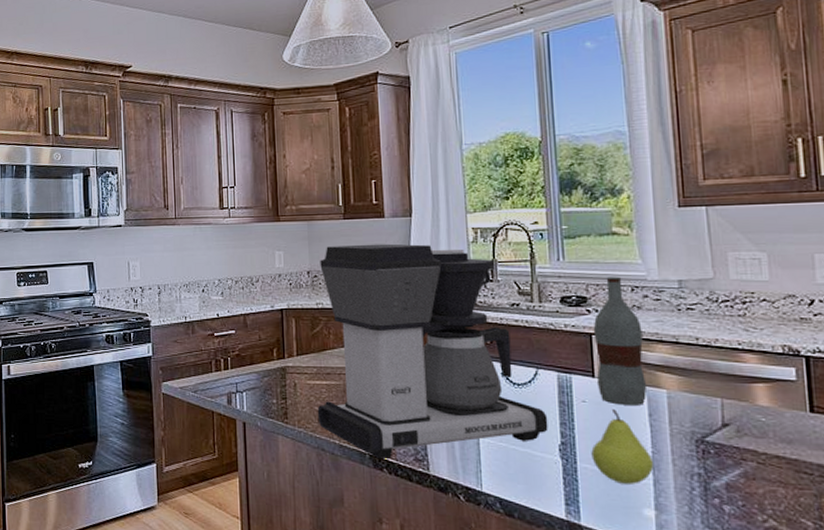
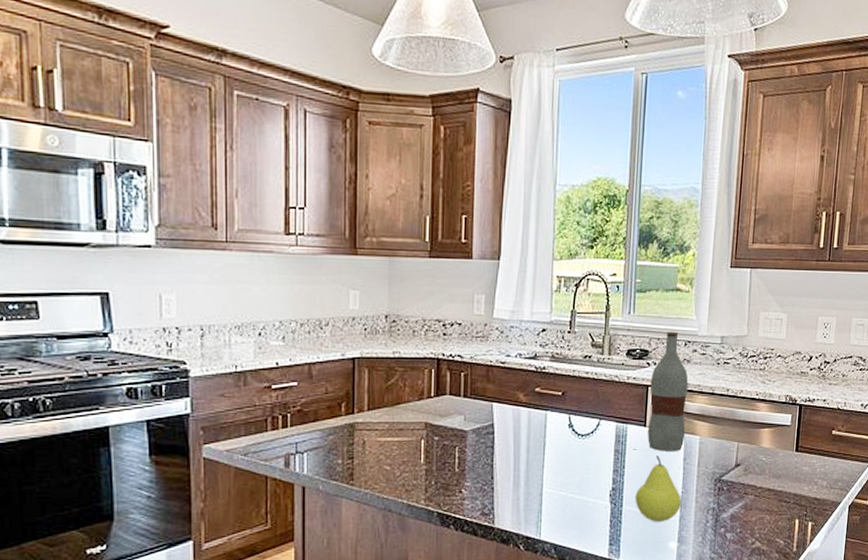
coffee maker: present [317,243,548,460] -> none [386,287,604,516]

